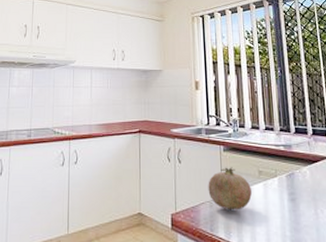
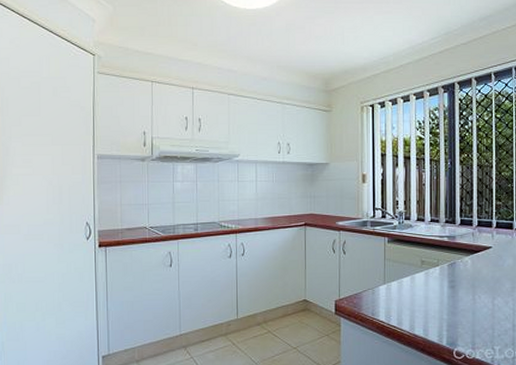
fruit: present [208,167,252,210] -> none [371,257,413,297]

